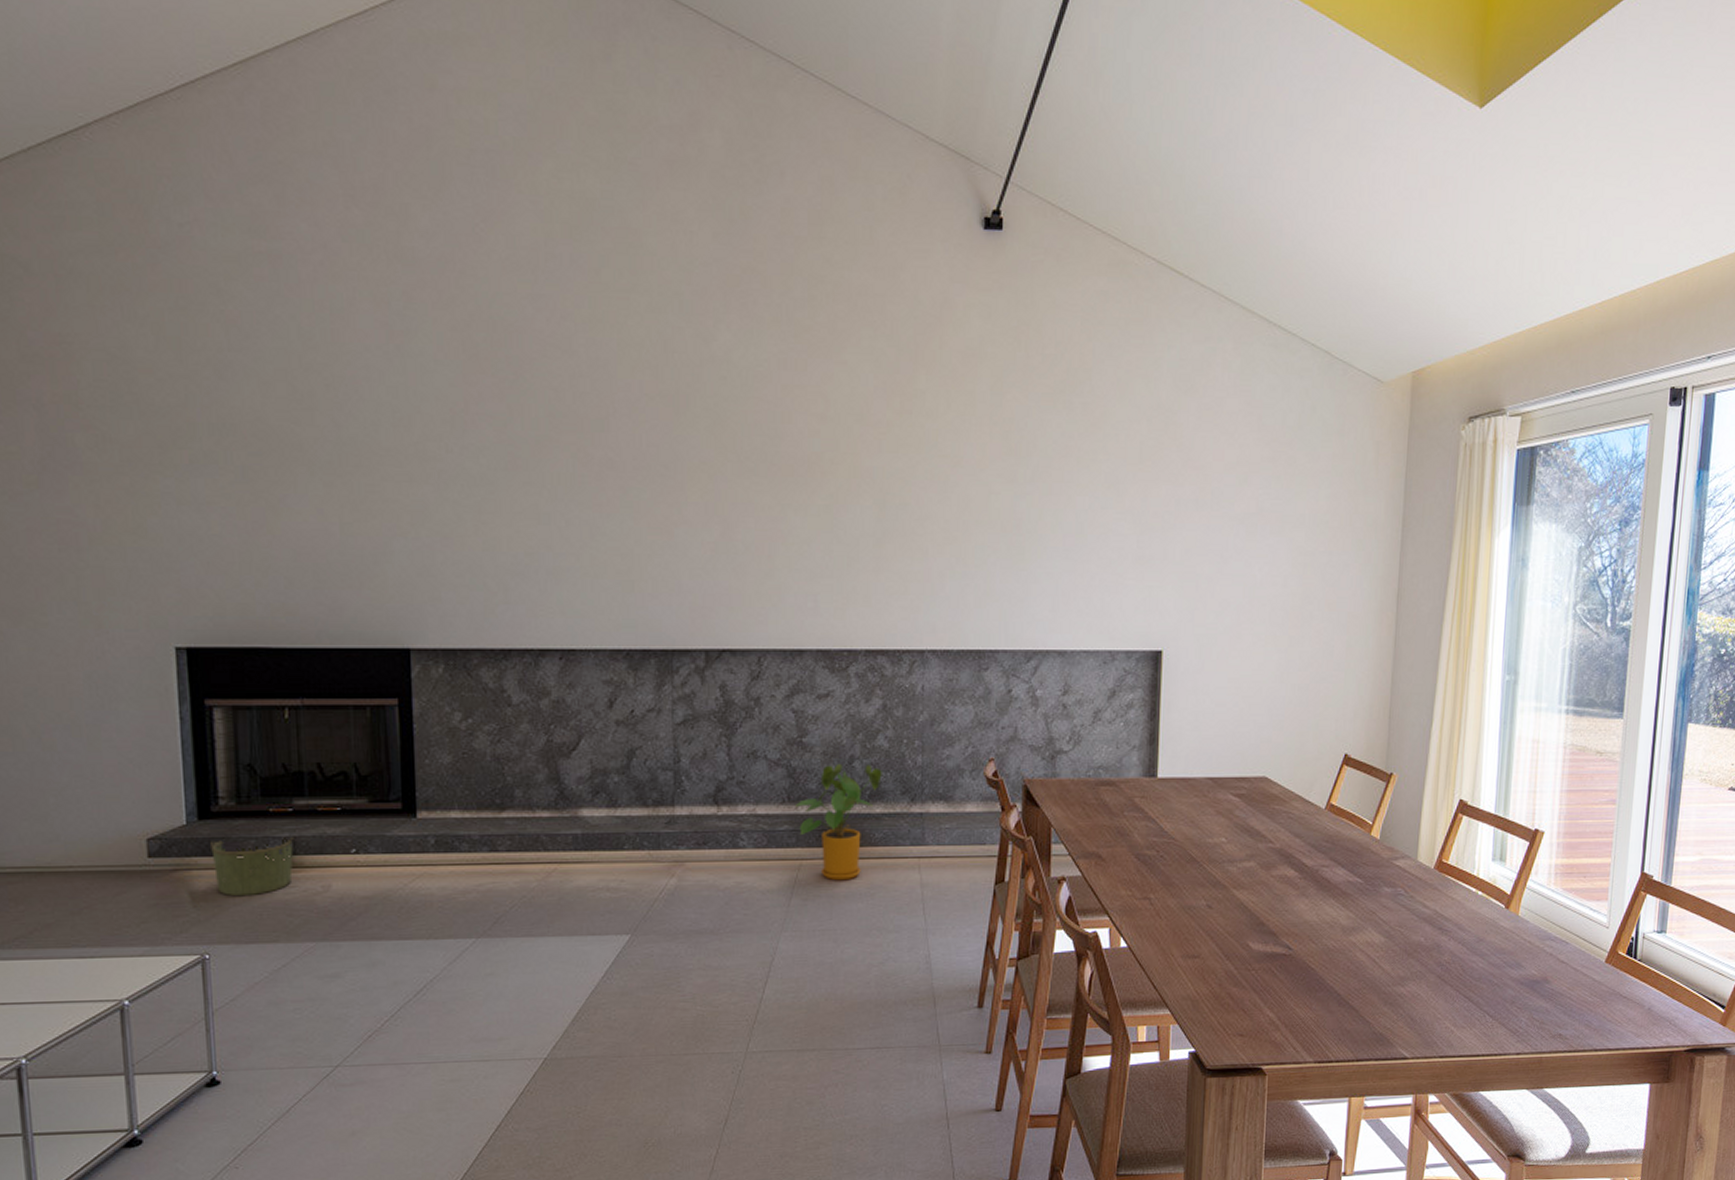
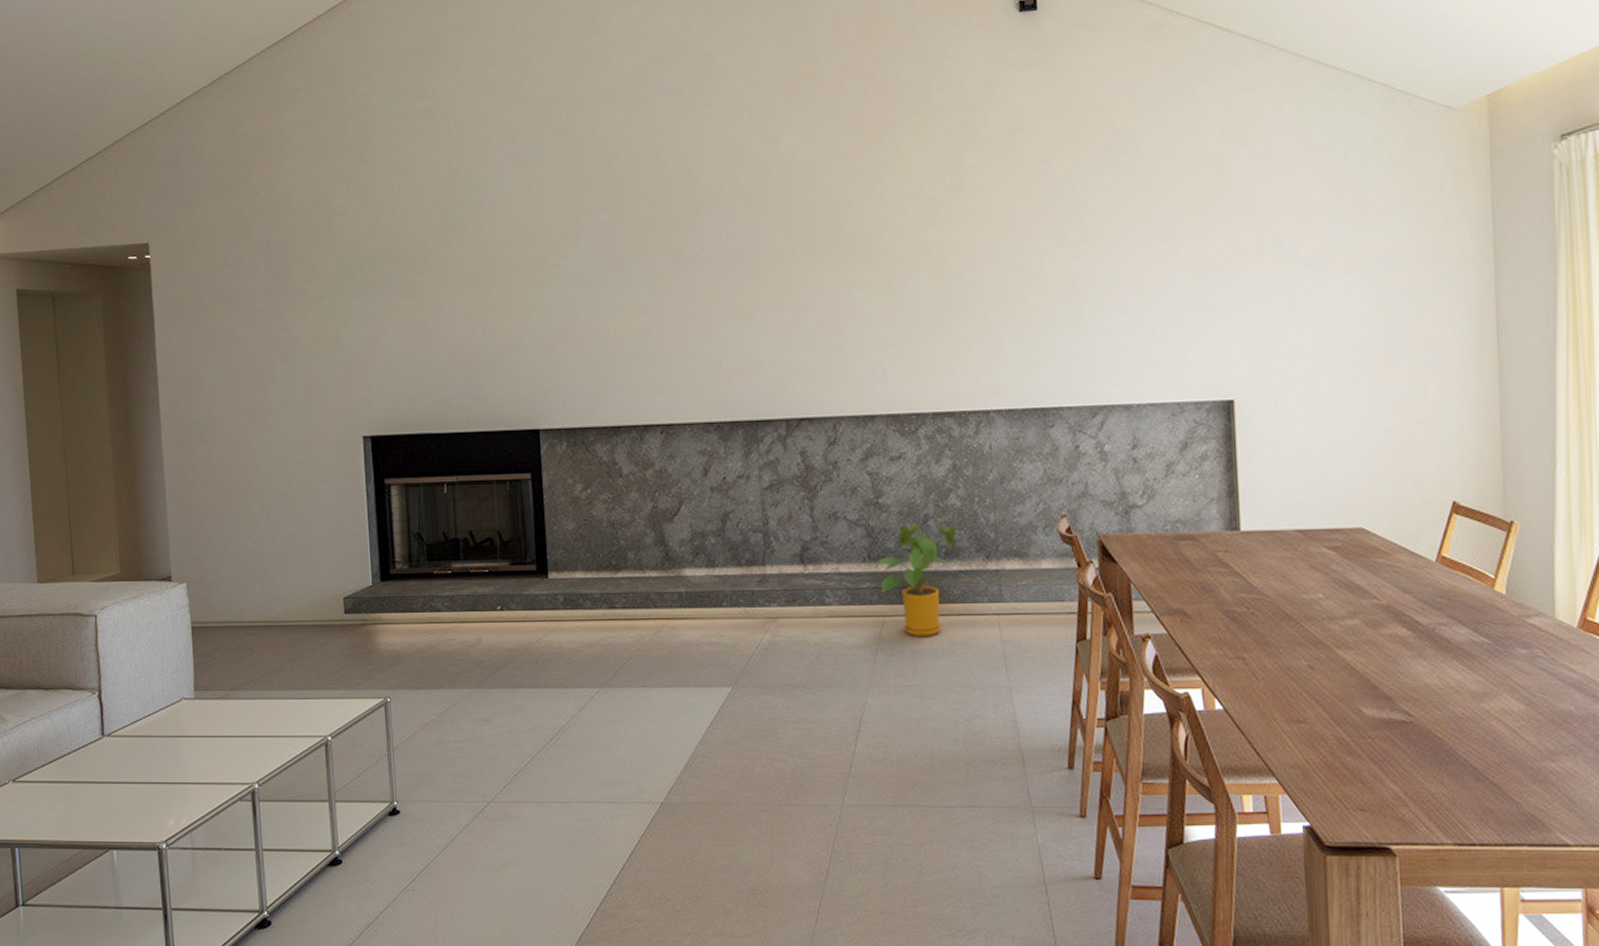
basket: present [210,835,295,897] -> none [390,594,453,648]

